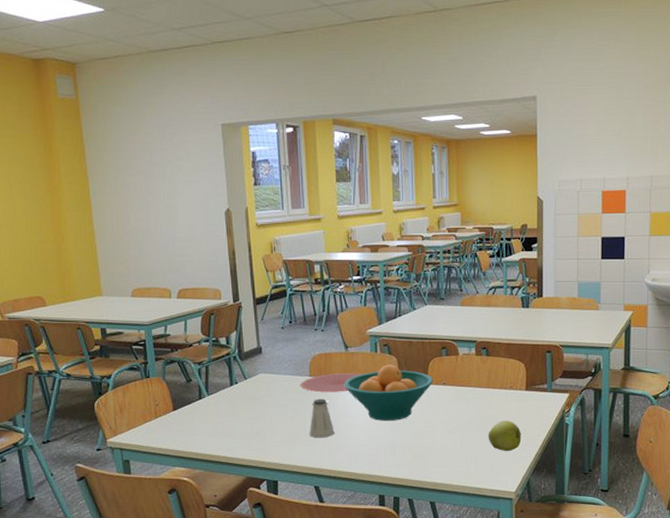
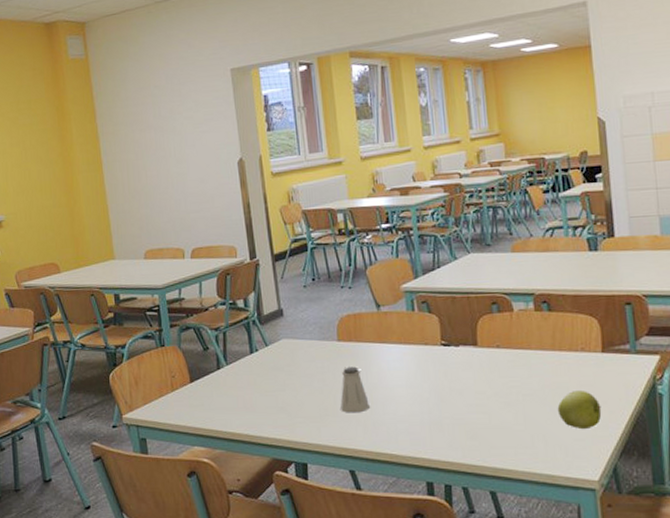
plate: present [300,372,362,393] -> none [327,335,398,360]
fruit bowl: present [344,364,433,421] -> none [377,325,484,392]

